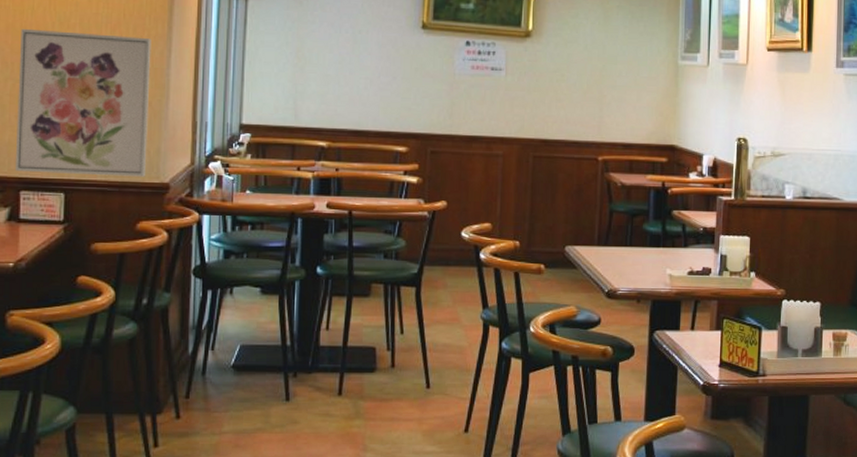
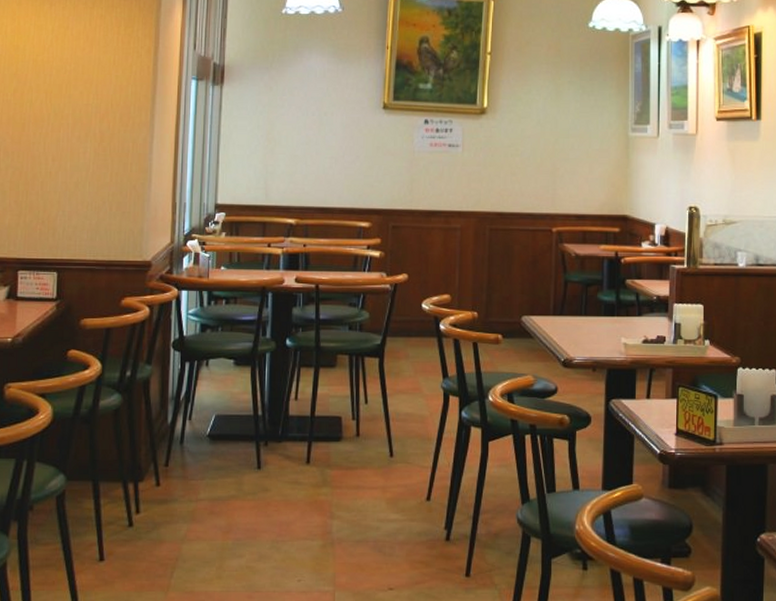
wall art: present [16,28,152,177] -> none [14,120,136,256]

